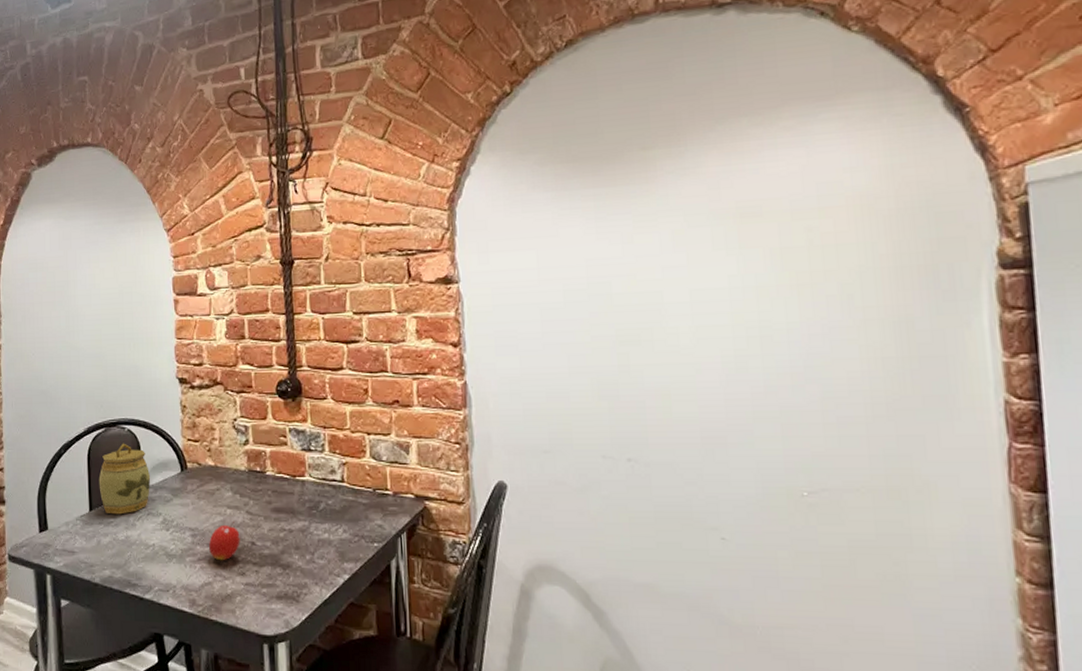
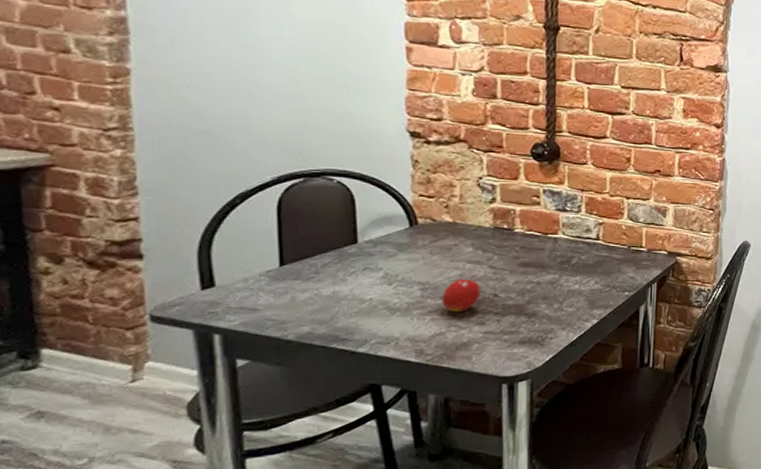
jar: present [98,443,151,515] -> none [294,195,369,270]

